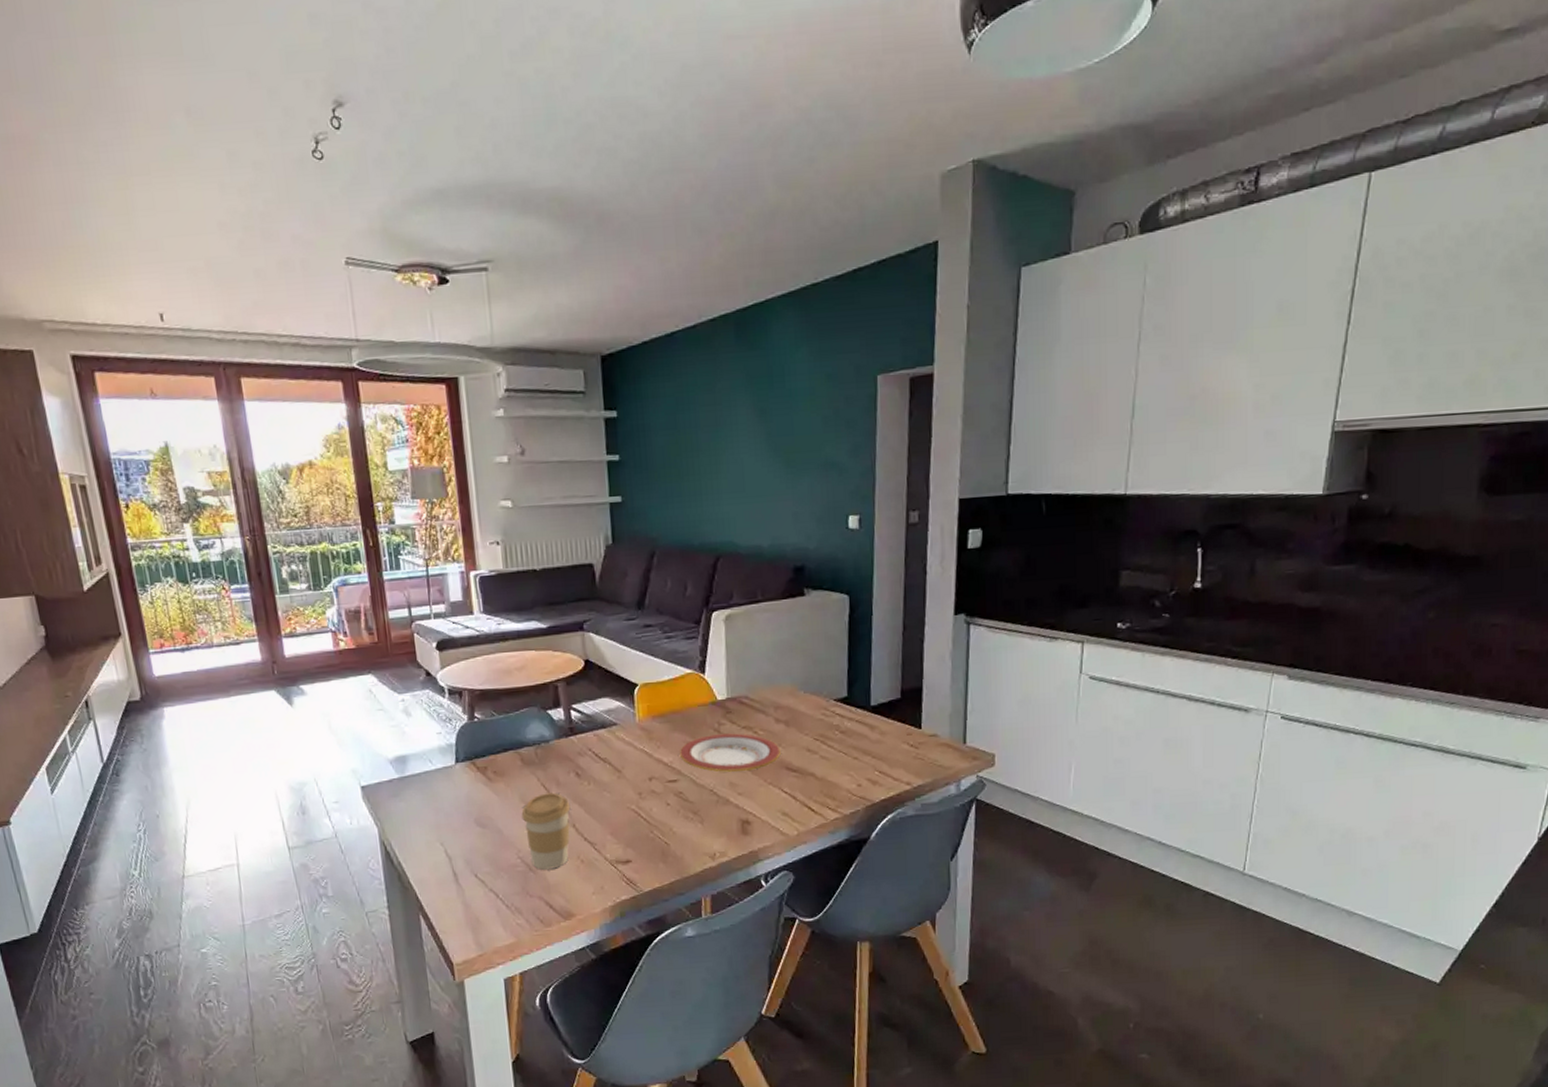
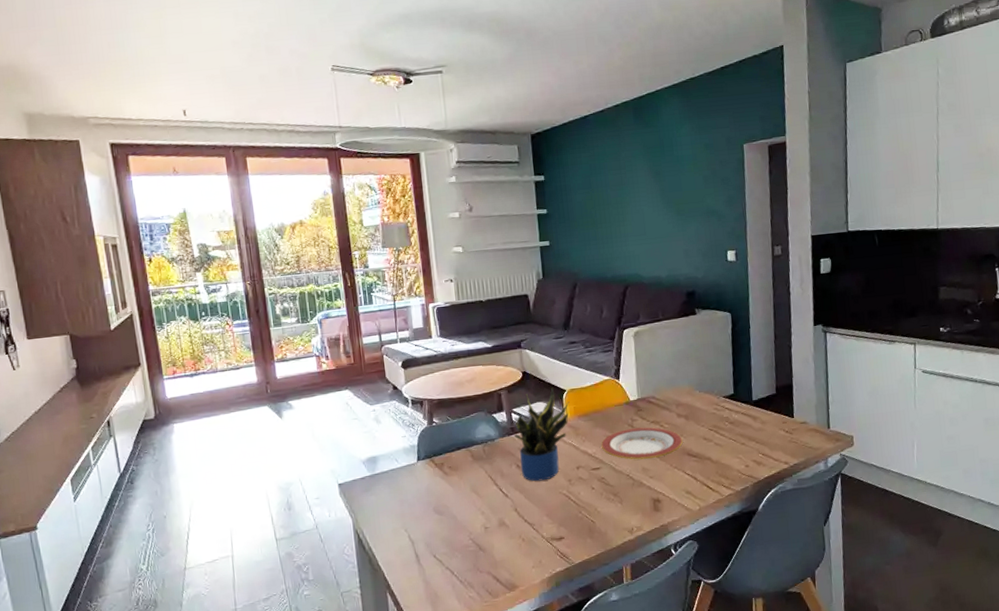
coffee cup: present [521,792,571,870] -> none [472,482,513,549]
potted plant: none [574,680,642,793] -> present [515,387,570,482]

